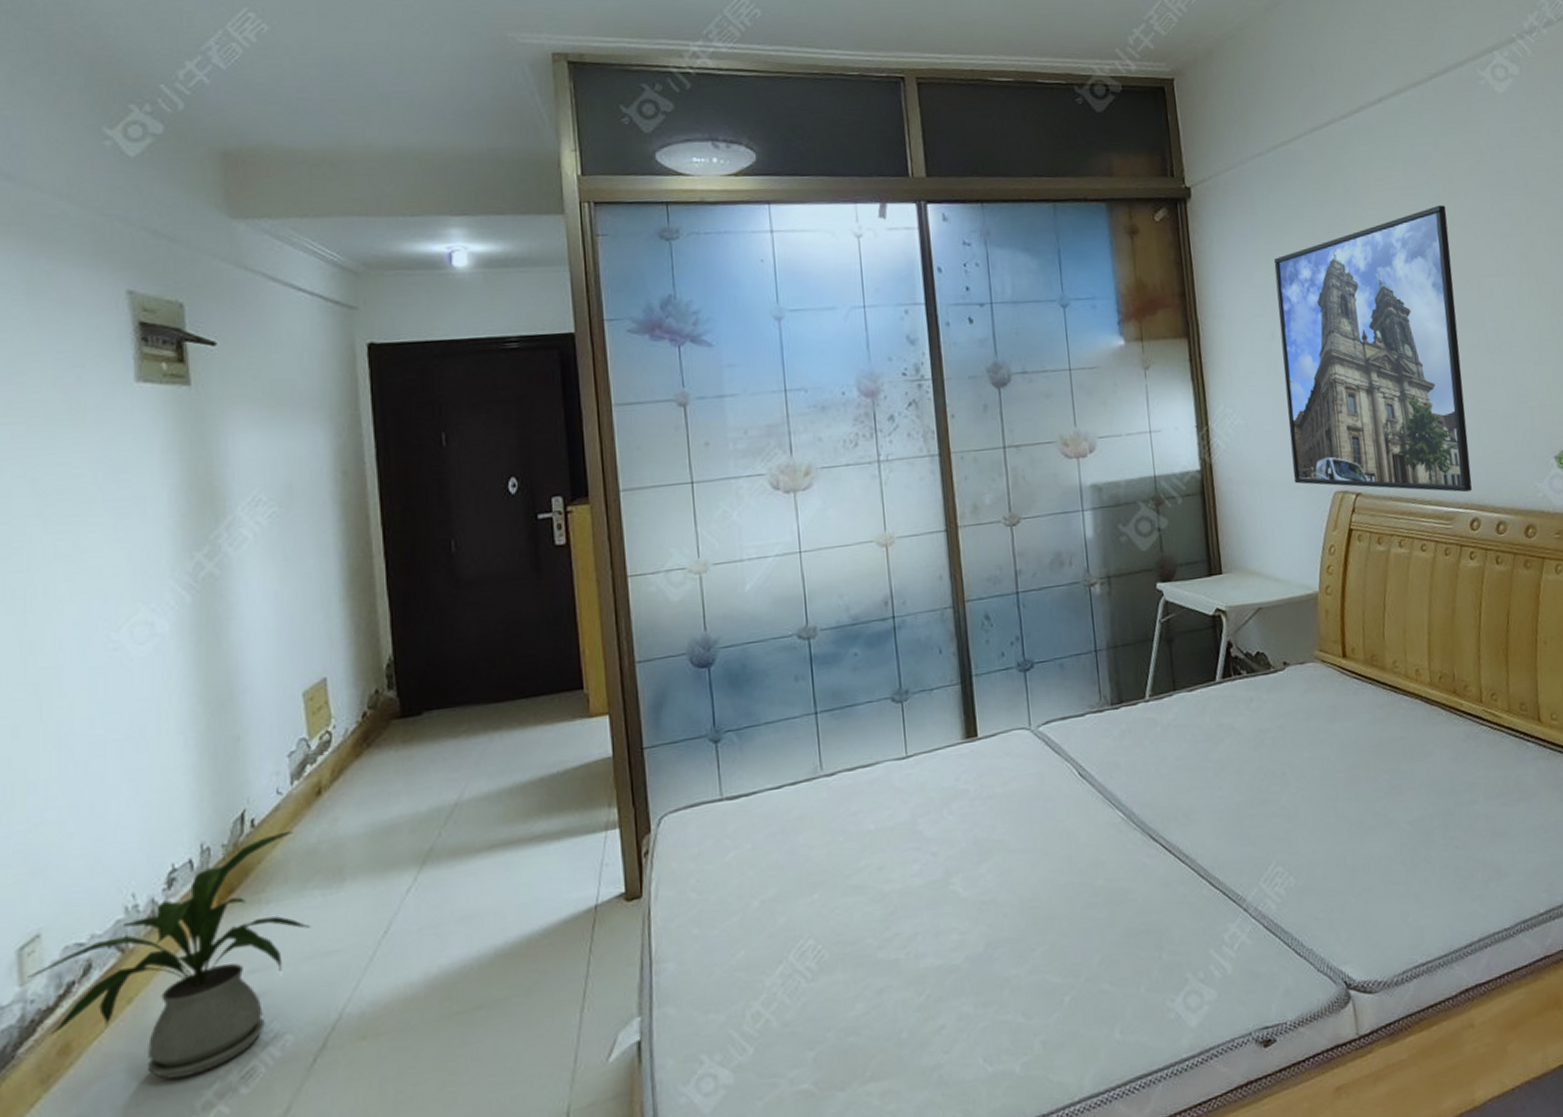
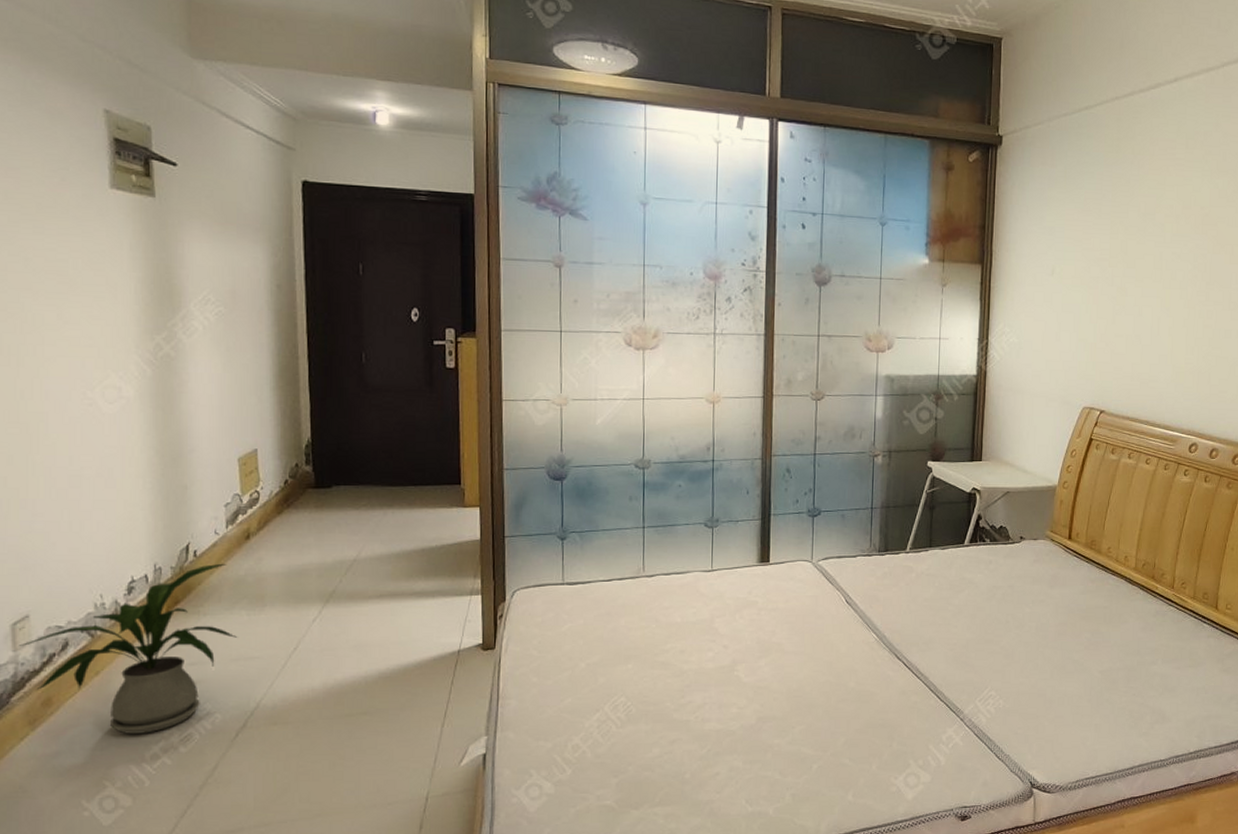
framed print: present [1273,205,1472,493] -> none [1051,179,1216,422]

